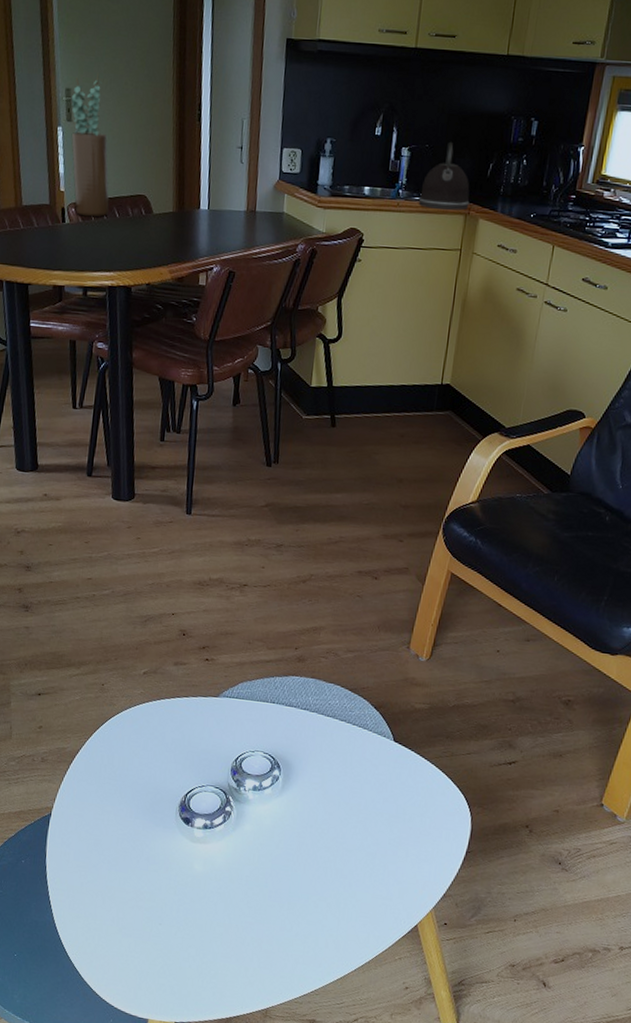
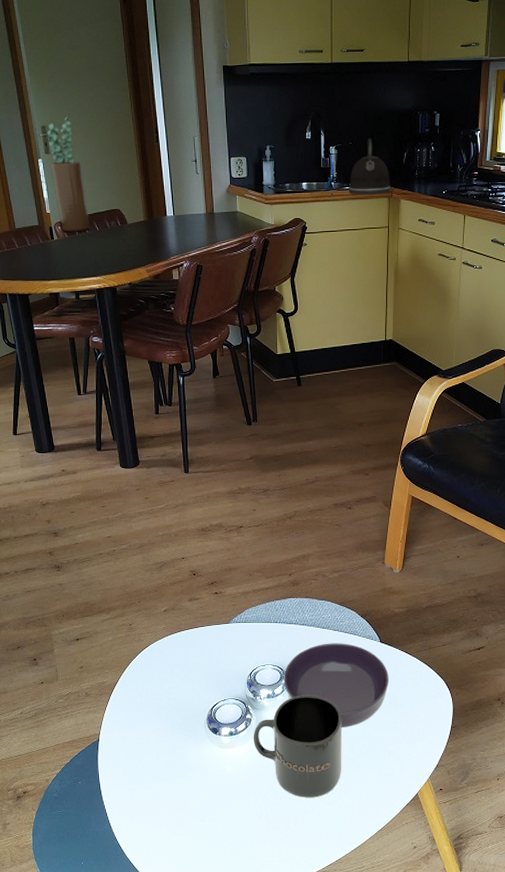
mug: none [230,792,338,915] -> present [253,695,342,798]
bowl: none [274,734,400,837] -> present [284,643,389,728]

